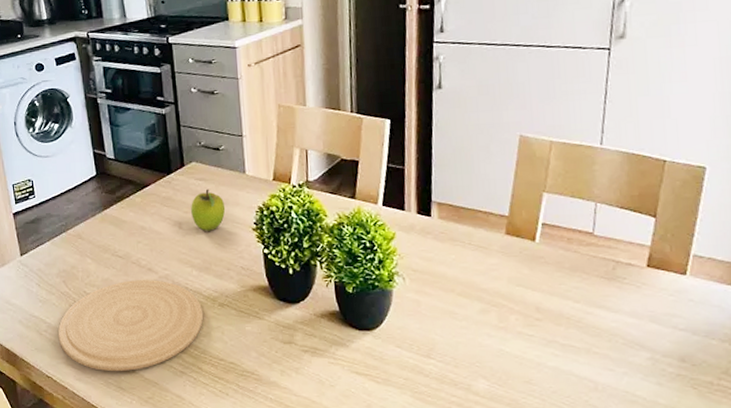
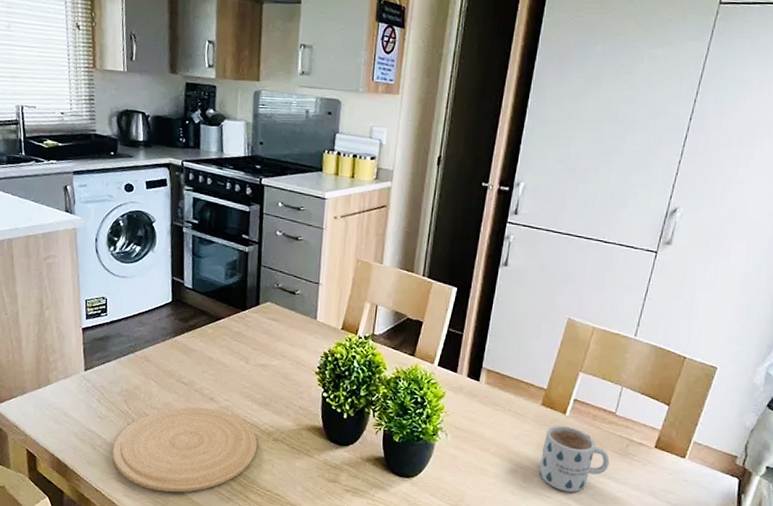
fruit: present [191,189,226,231] -> none [259,329,293,370]
mug: none [514,253,596,328] -> present [539,425,610,493]

